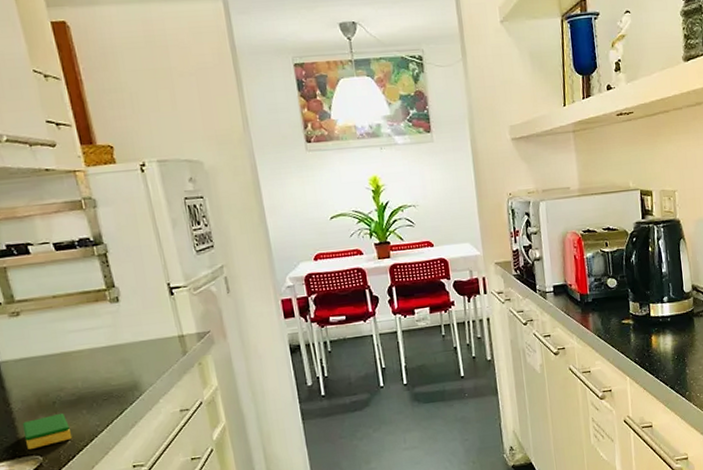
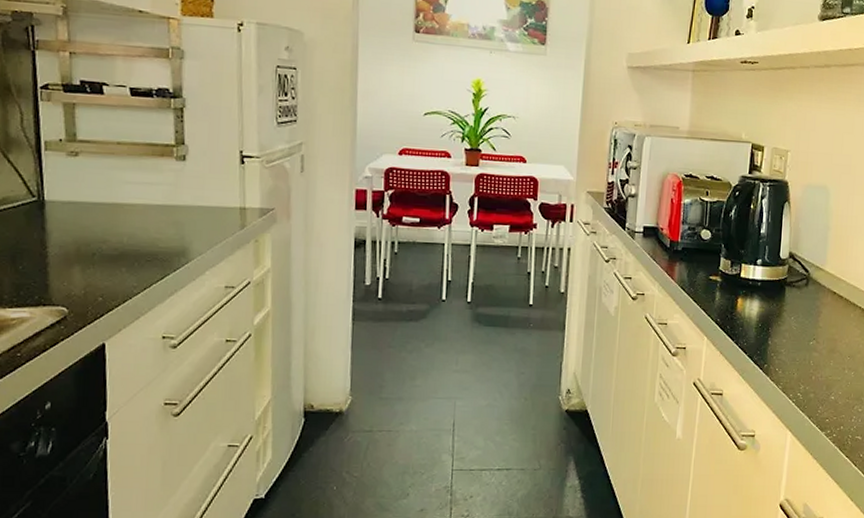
dish sponge: present [22,413,73,450] -> none [54,266,105,300]

